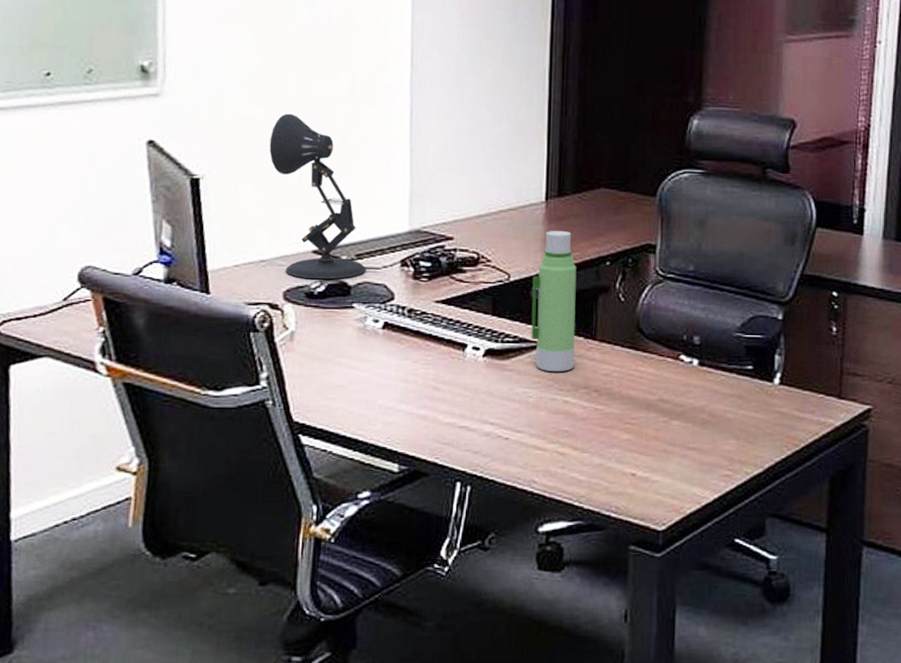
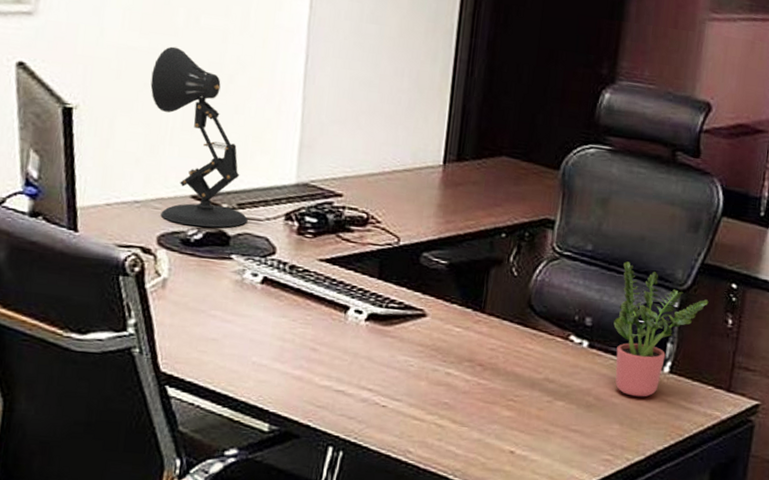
water bottle: present [531,230,577,372] -> none [417,196,471,343]
potted plant: none [721,279,812,410] -> present [613,261,709,397]

